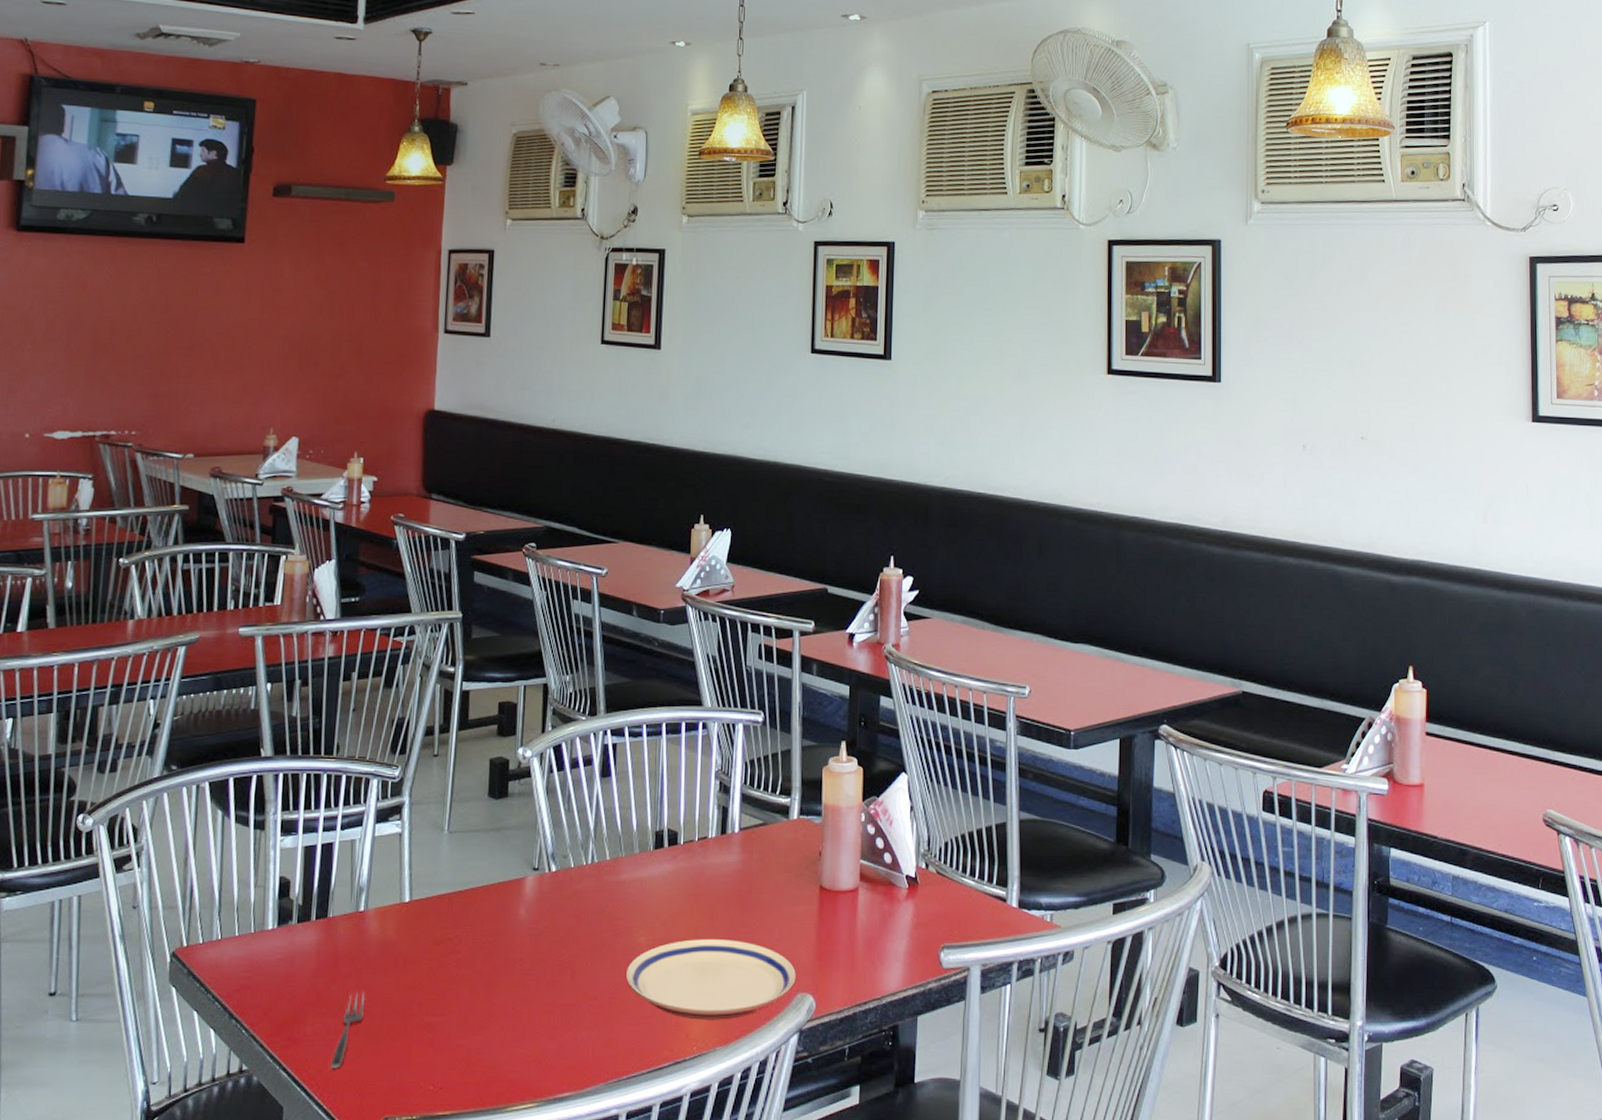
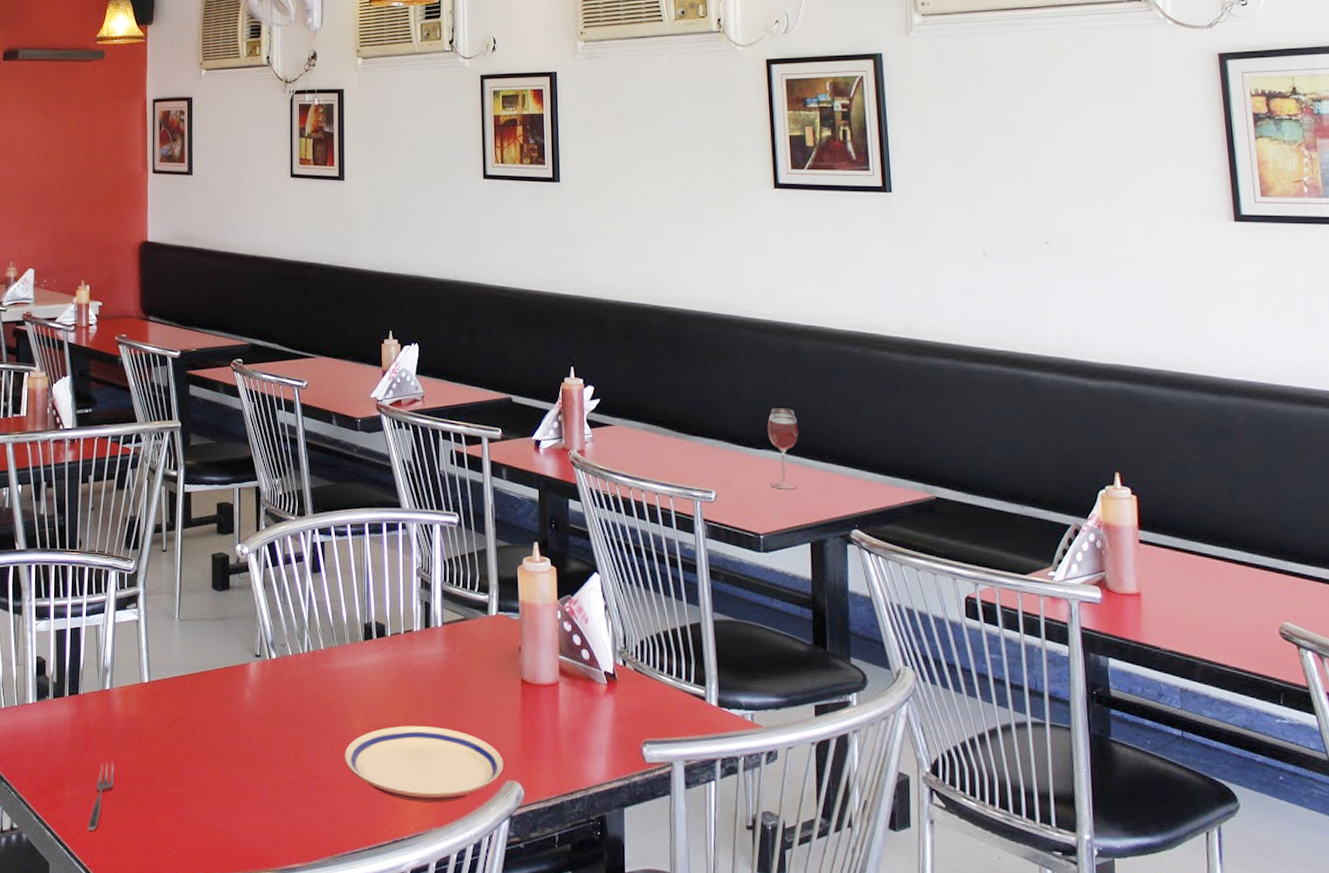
wineglass: none [1084,601,1116,685] -> present [767,408,799,490]

